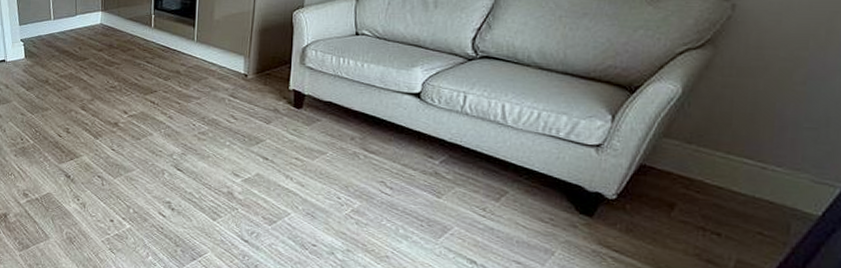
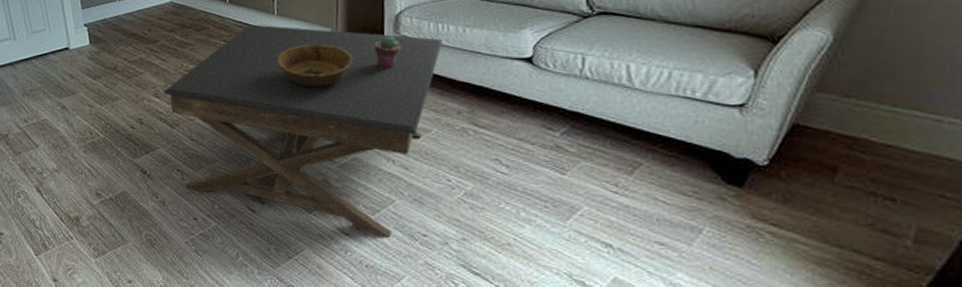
coffee table: none [89,48,342,246] -> present [162,24,442,238]
decorative bowl: none [194,69,262,109] -> present [277,43,353,87]
potted succulent: none [281,67,305,95] -> present [374,37,401,68]

